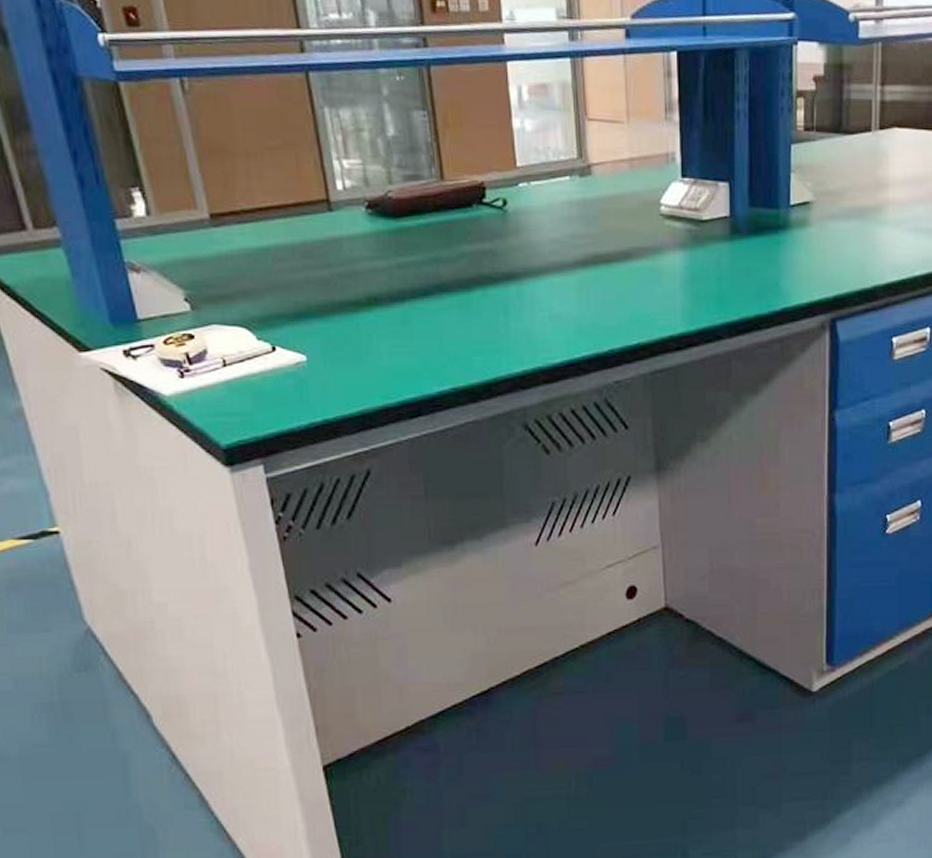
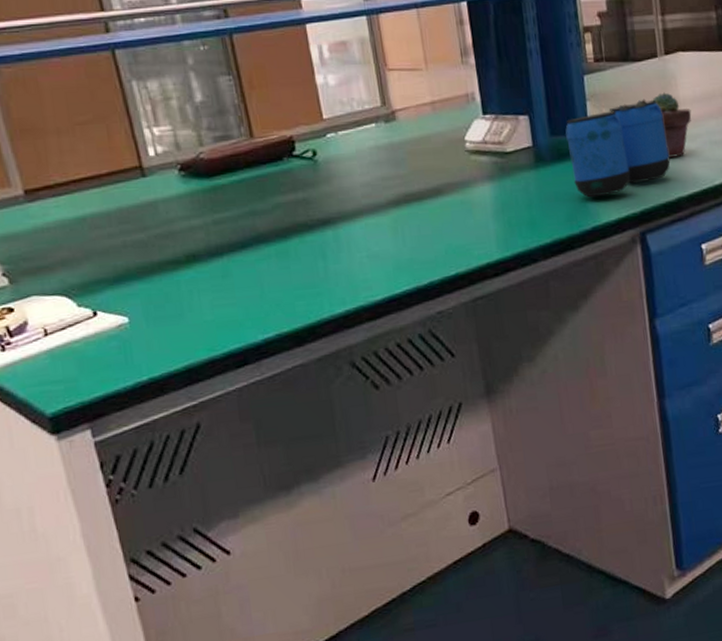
barrel: none [766,176,871,277] -> present [565,99,671,198]
potted succulent: none [859,170,900,242] -> present [651,92,692,158]

